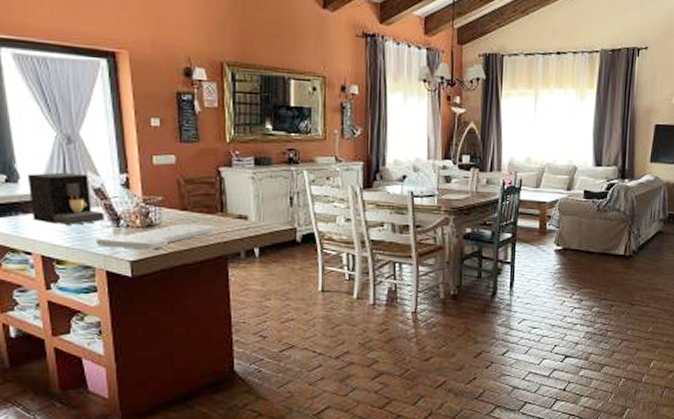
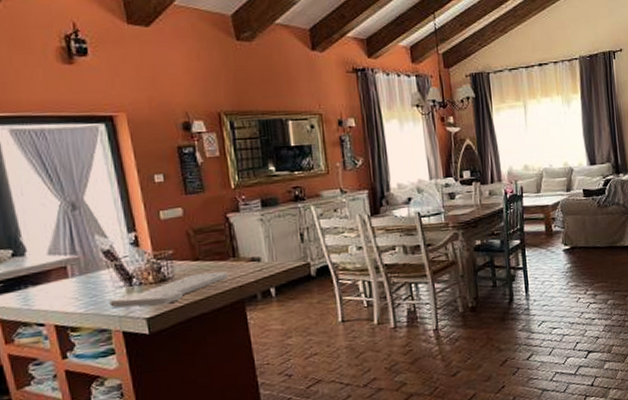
coffee maker: present [27,172,104,225] -> none [33,238,116,292]

